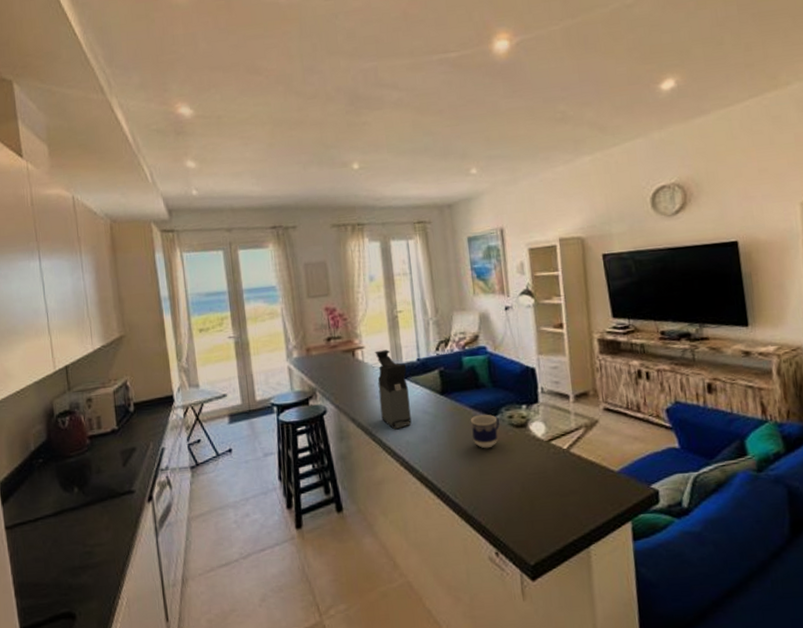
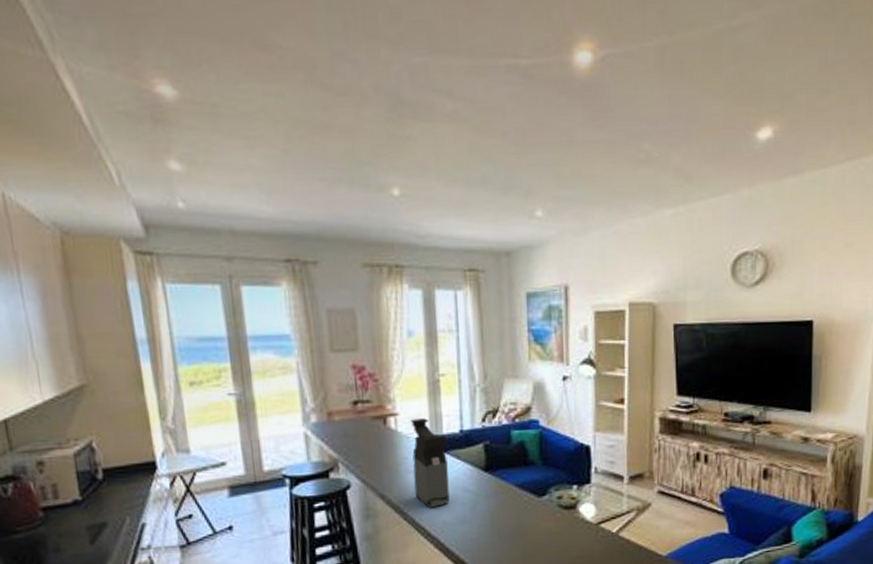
cup: present [471,414,500,449] -> none [516,494,548,531]

